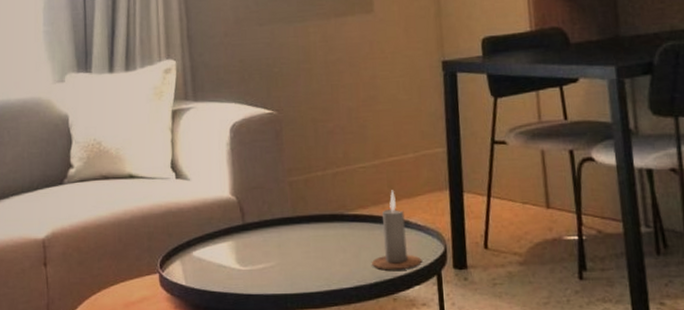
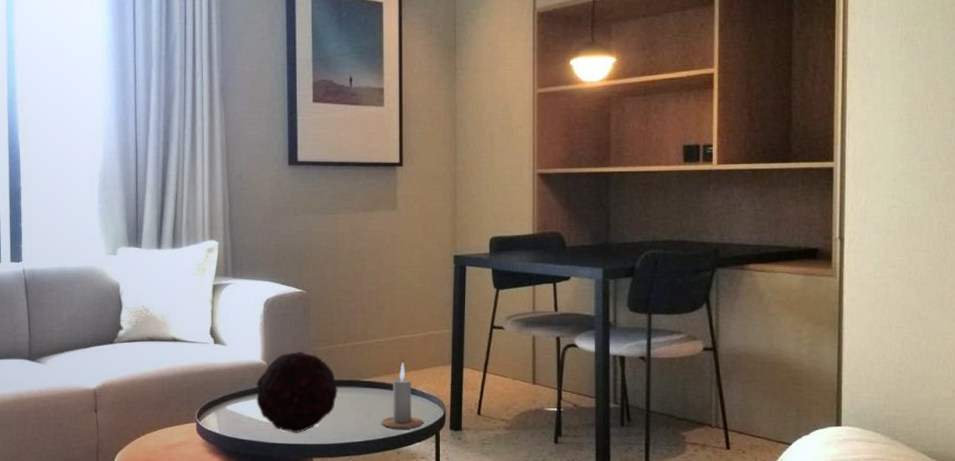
decorative orb: none [224,183,320,281] -> present [255,352,338,433]

